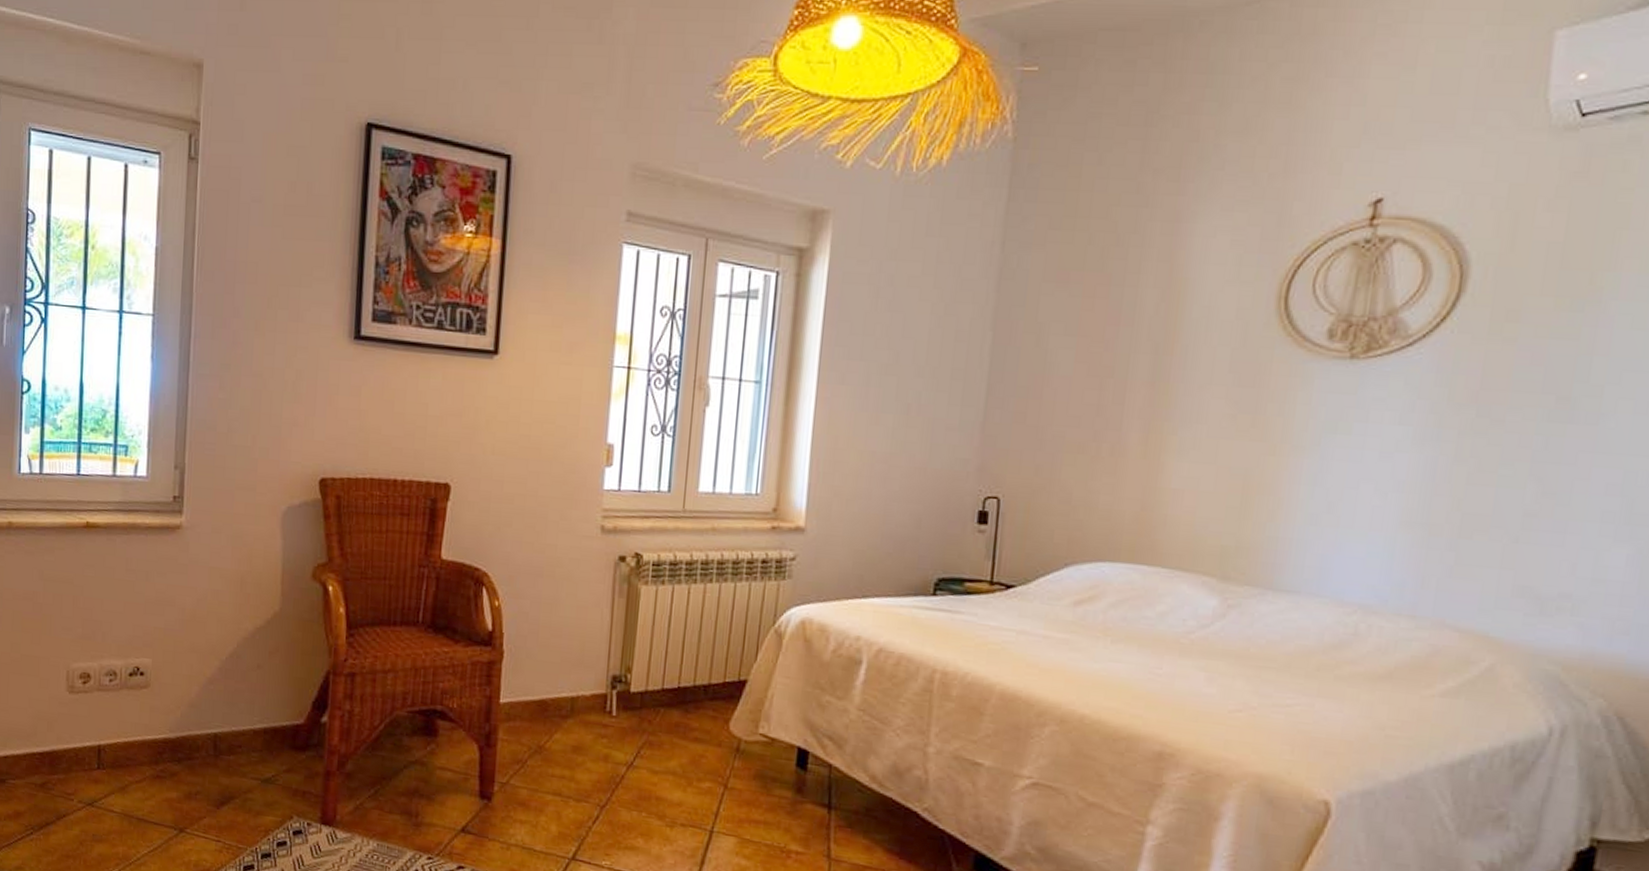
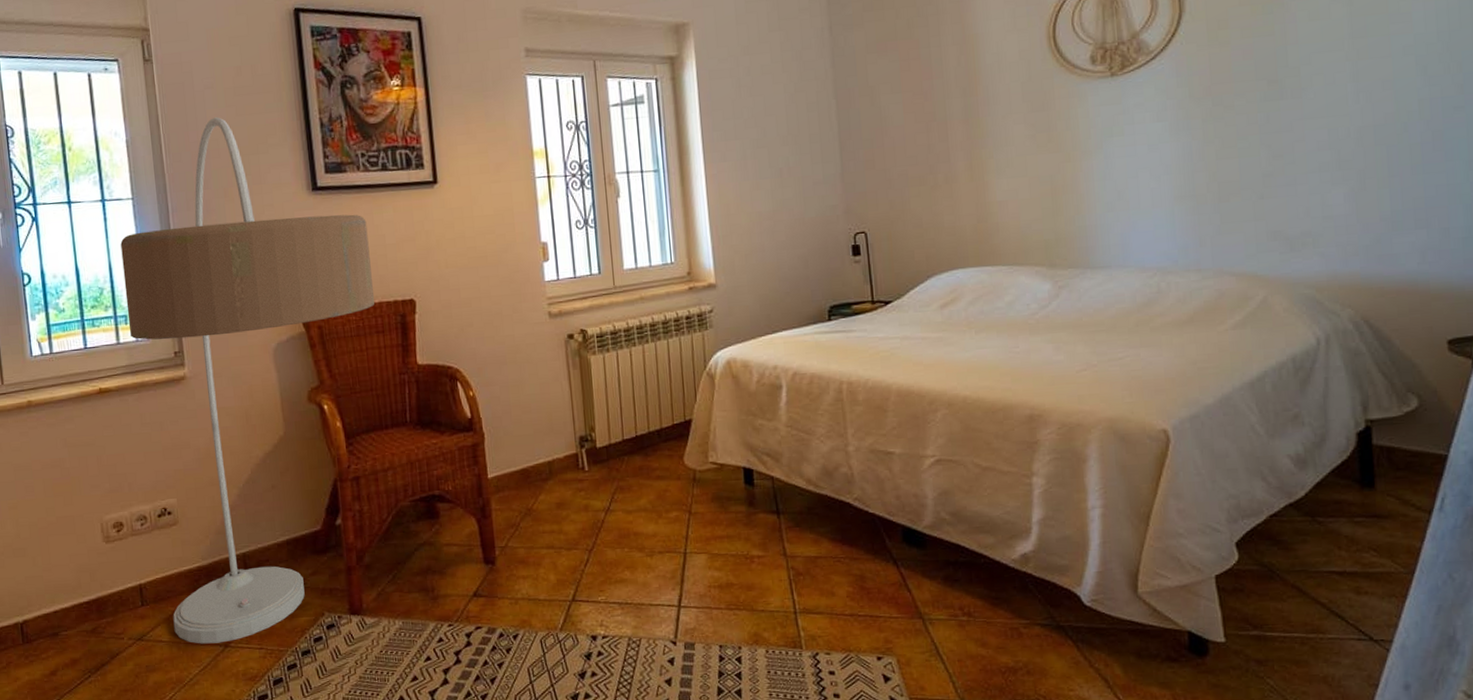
floor lamp: none [128,236,410,827] -> present [120,117,375,644]

